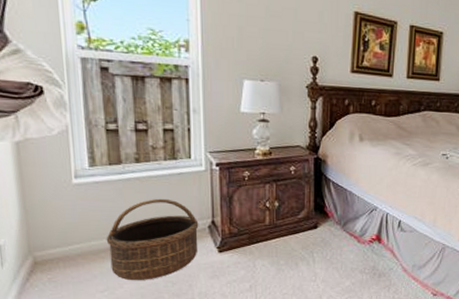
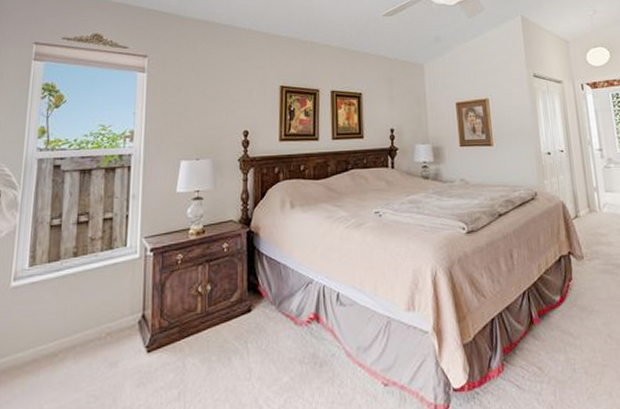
basket: present [106,198,199,281] -> none [33,293,129,399]

